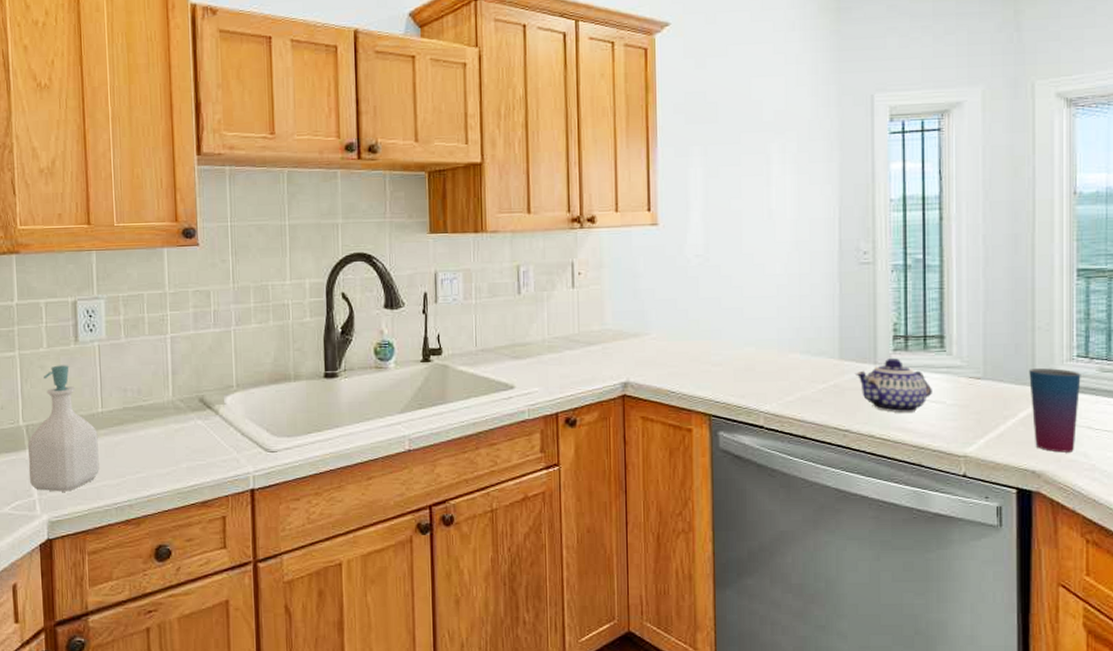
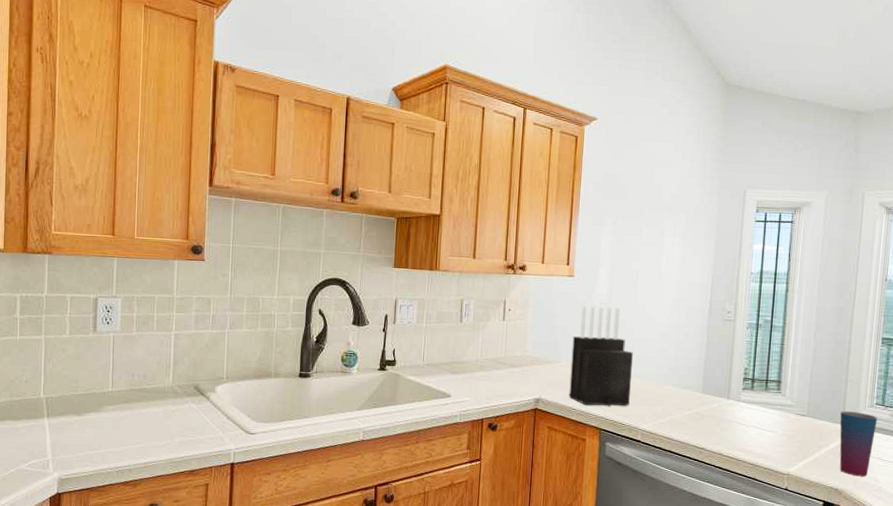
soap bottle: present [27,365,99,492] -> none [45,350,107,455]
knife block: none [663,259,745,386] -> present [569,306,633,407]
teapot: present [854,358,932,414] -> none [712,395,769,439]

